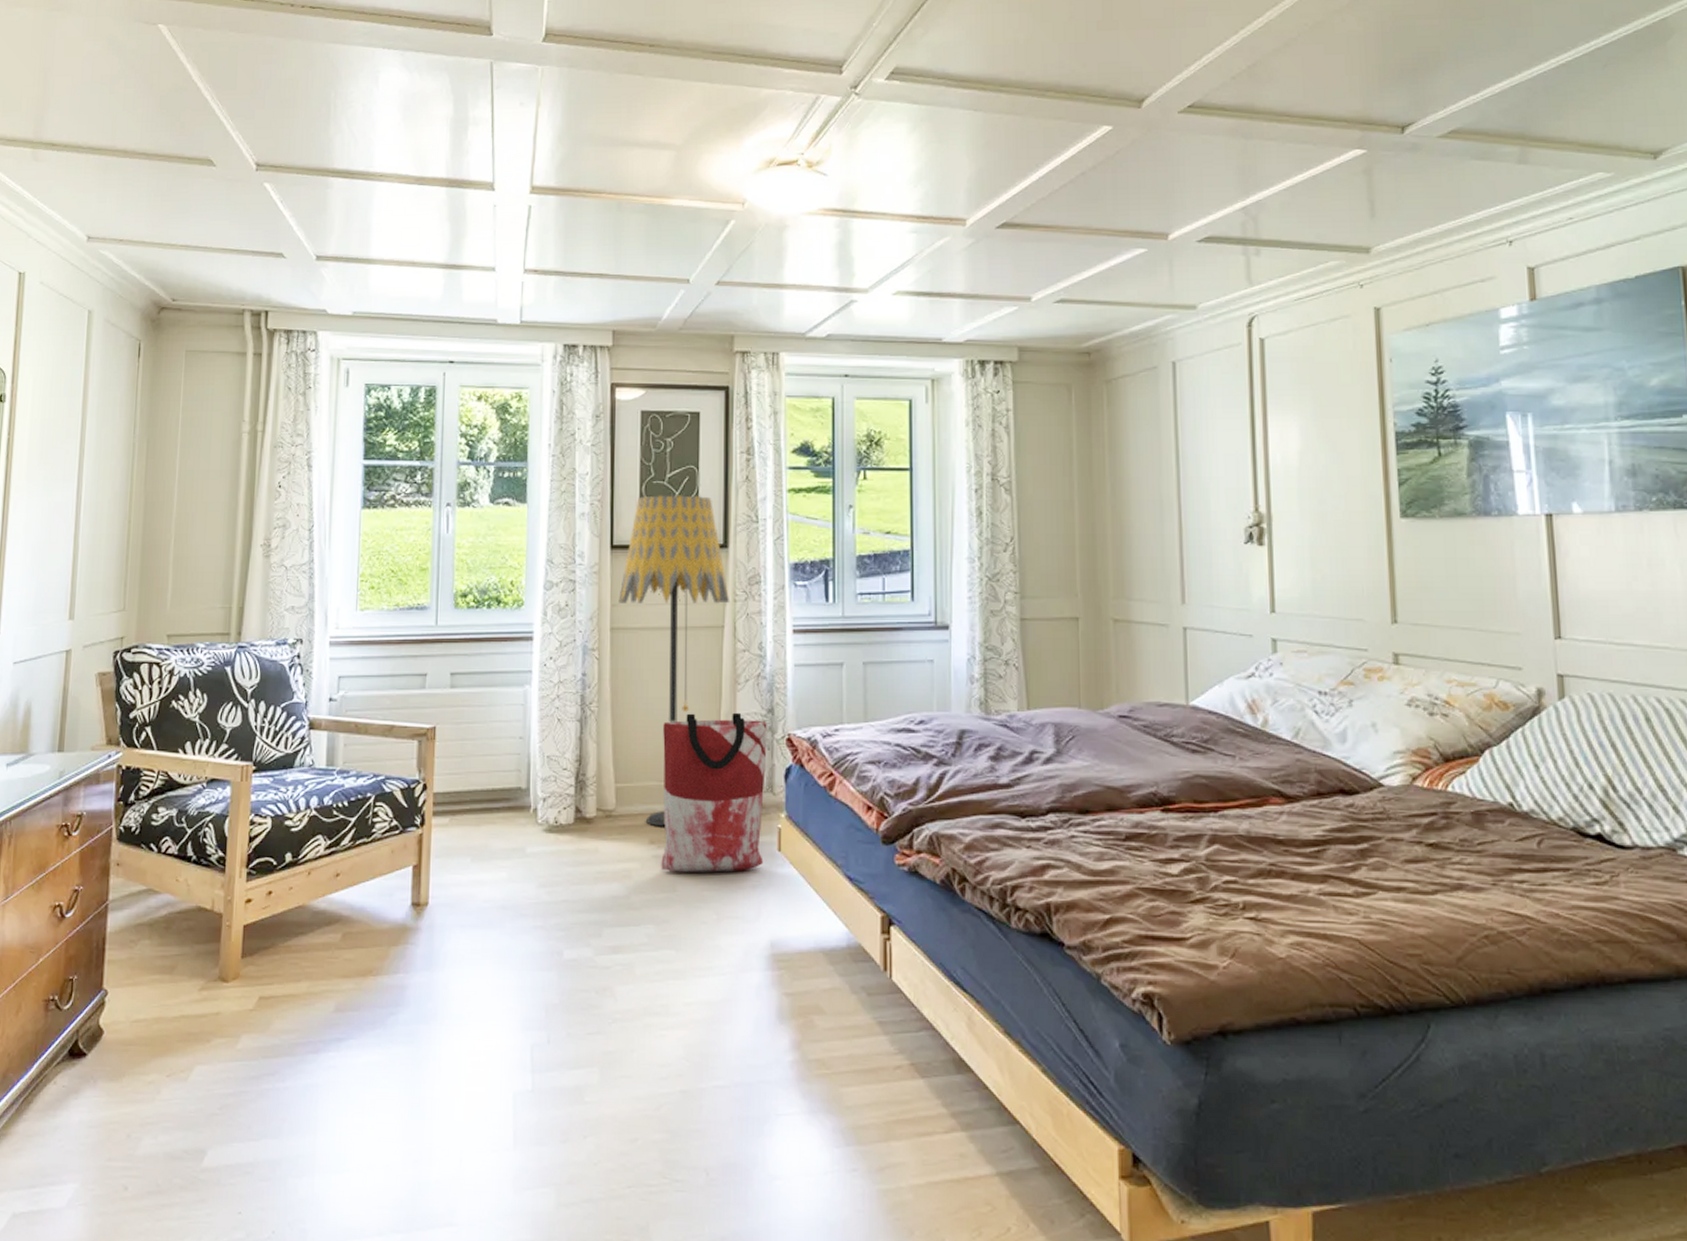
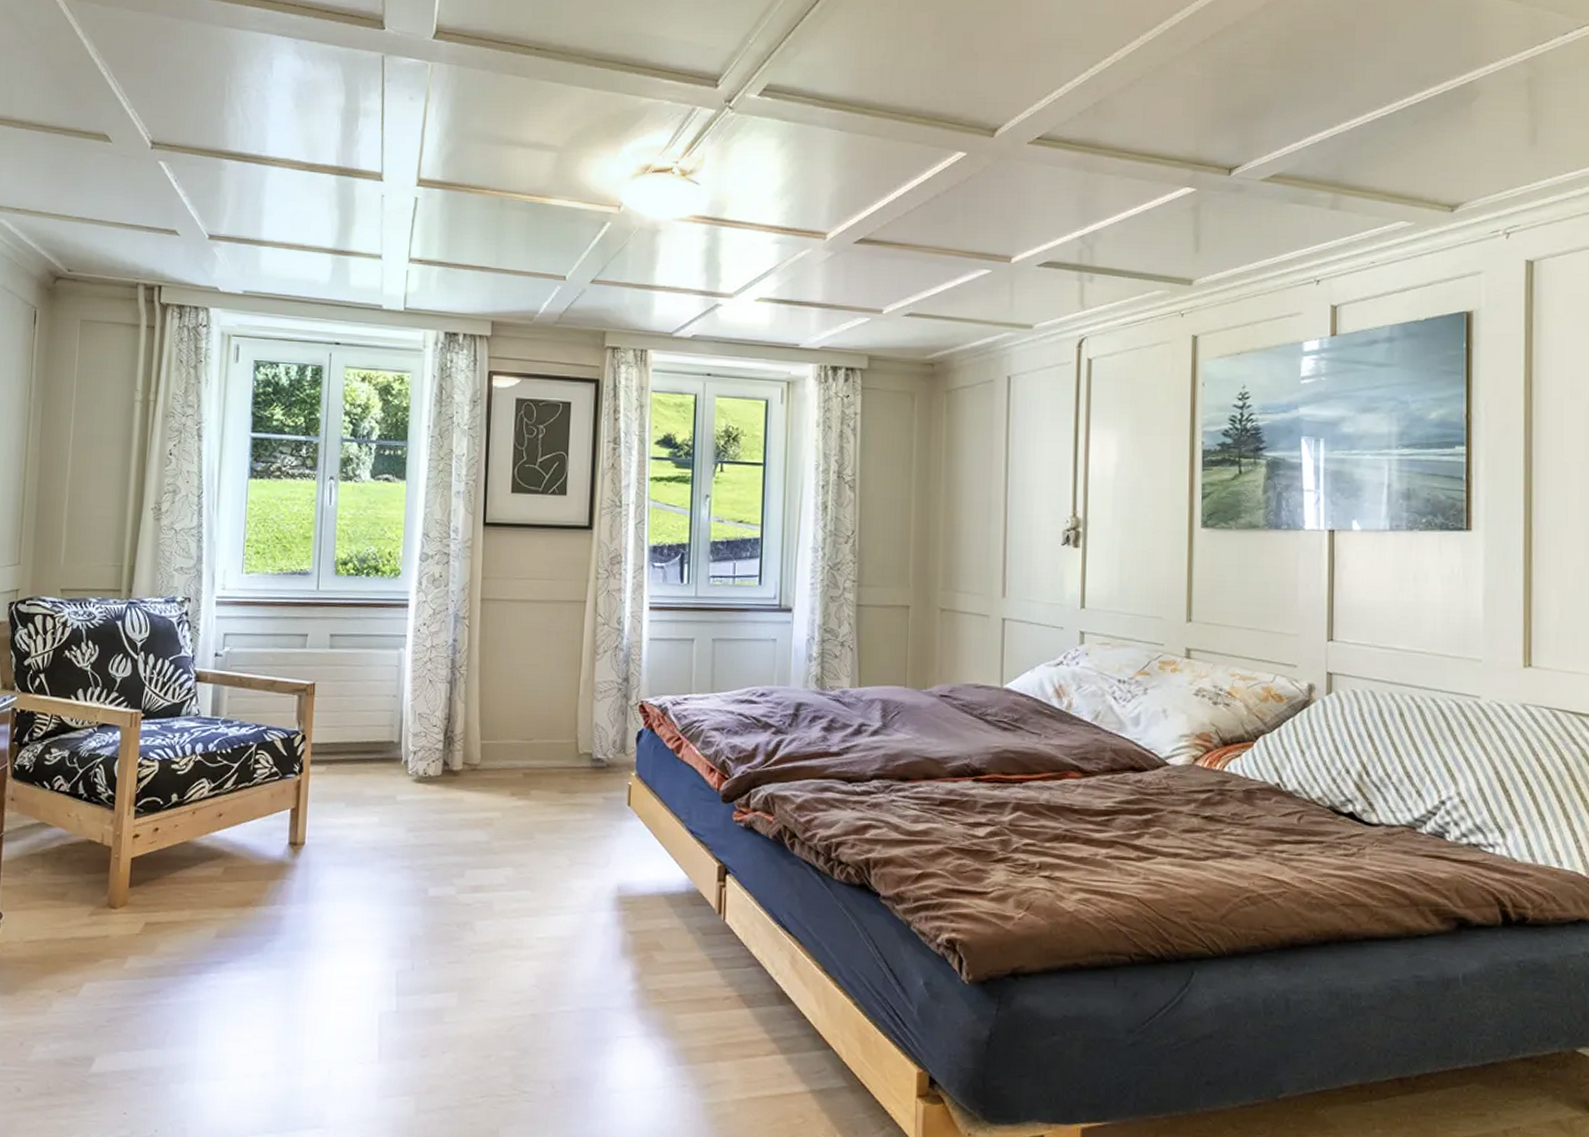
floor lamp: present [618,495,730,827] -> none [489,478,593,781]
bag: present [661,712,767,873] -> none [520,679,623,823]

